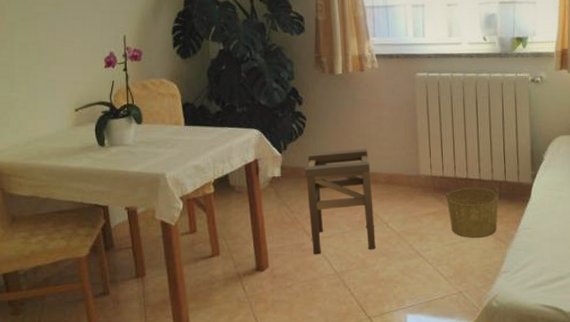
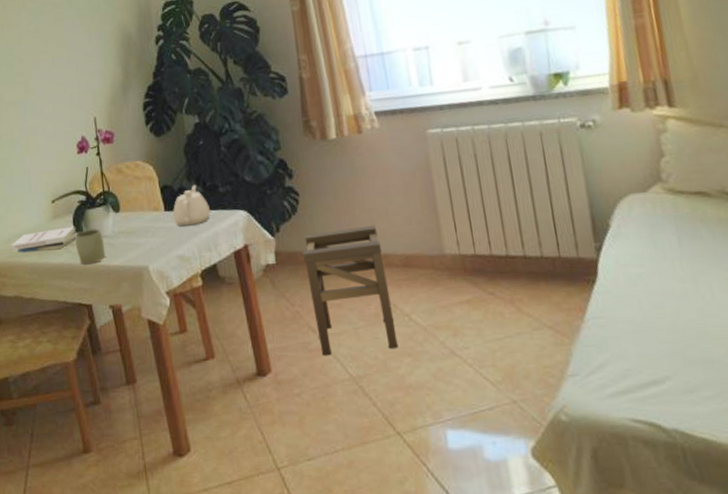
books: none [29,134,100,156] -> present [10,226,79,253]
mug: none [95,137,125,170] -> present [75,228,106,265]
teapot: none [192,104,228,140] -> present [172,184,211,227]
basket: present [446,187,499,238] -> none [480,266,556,332]

